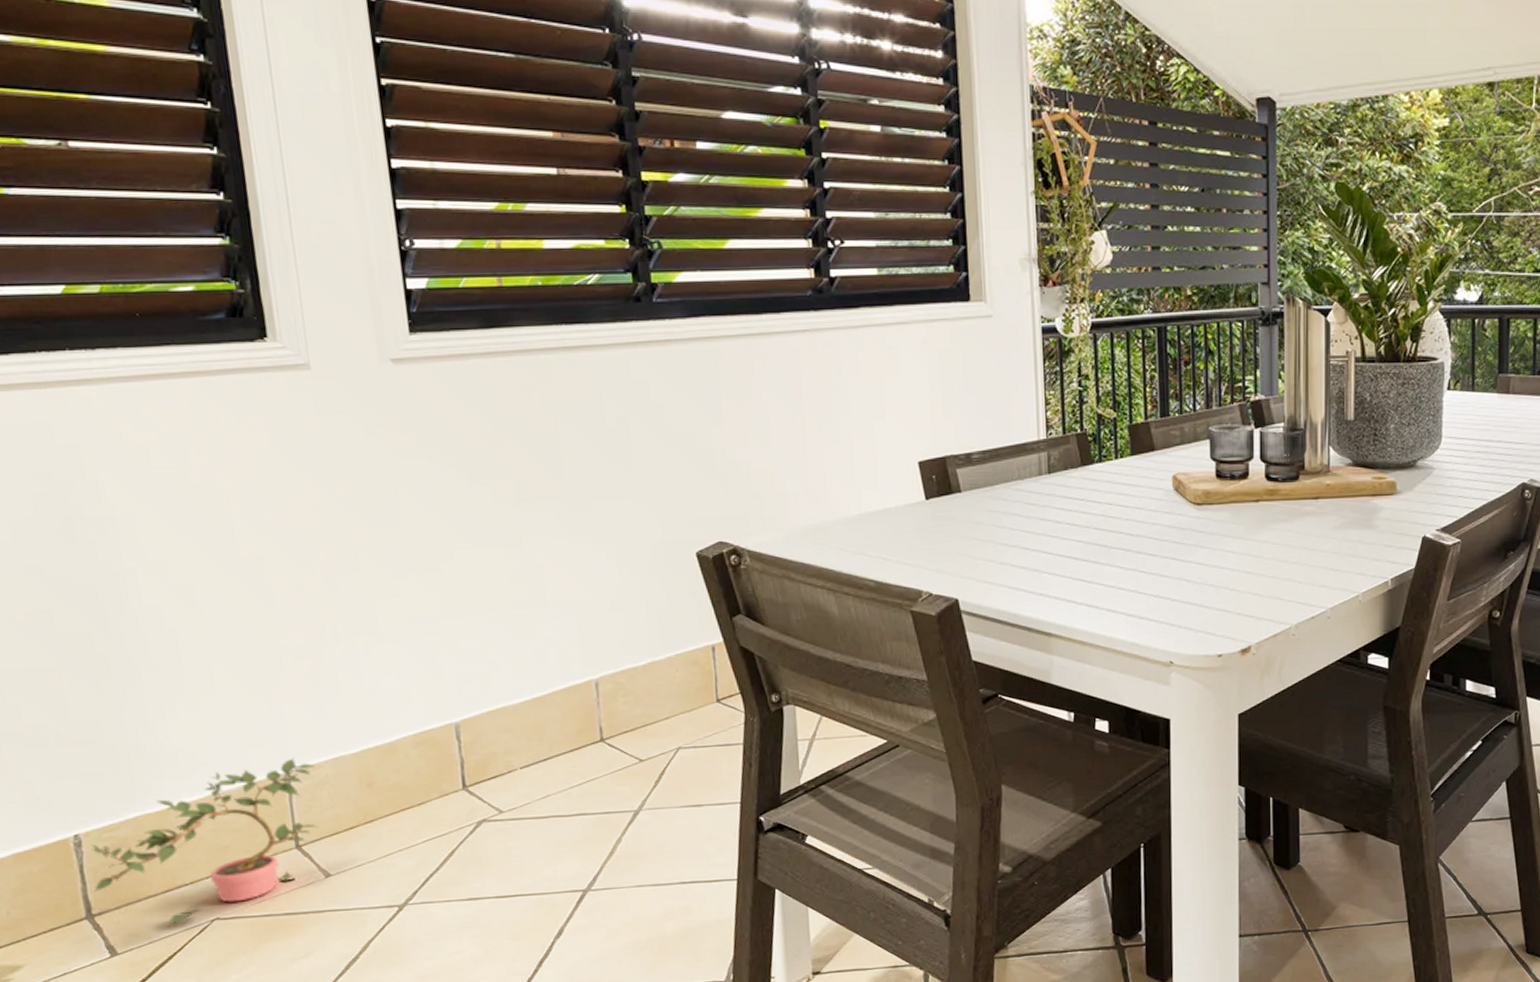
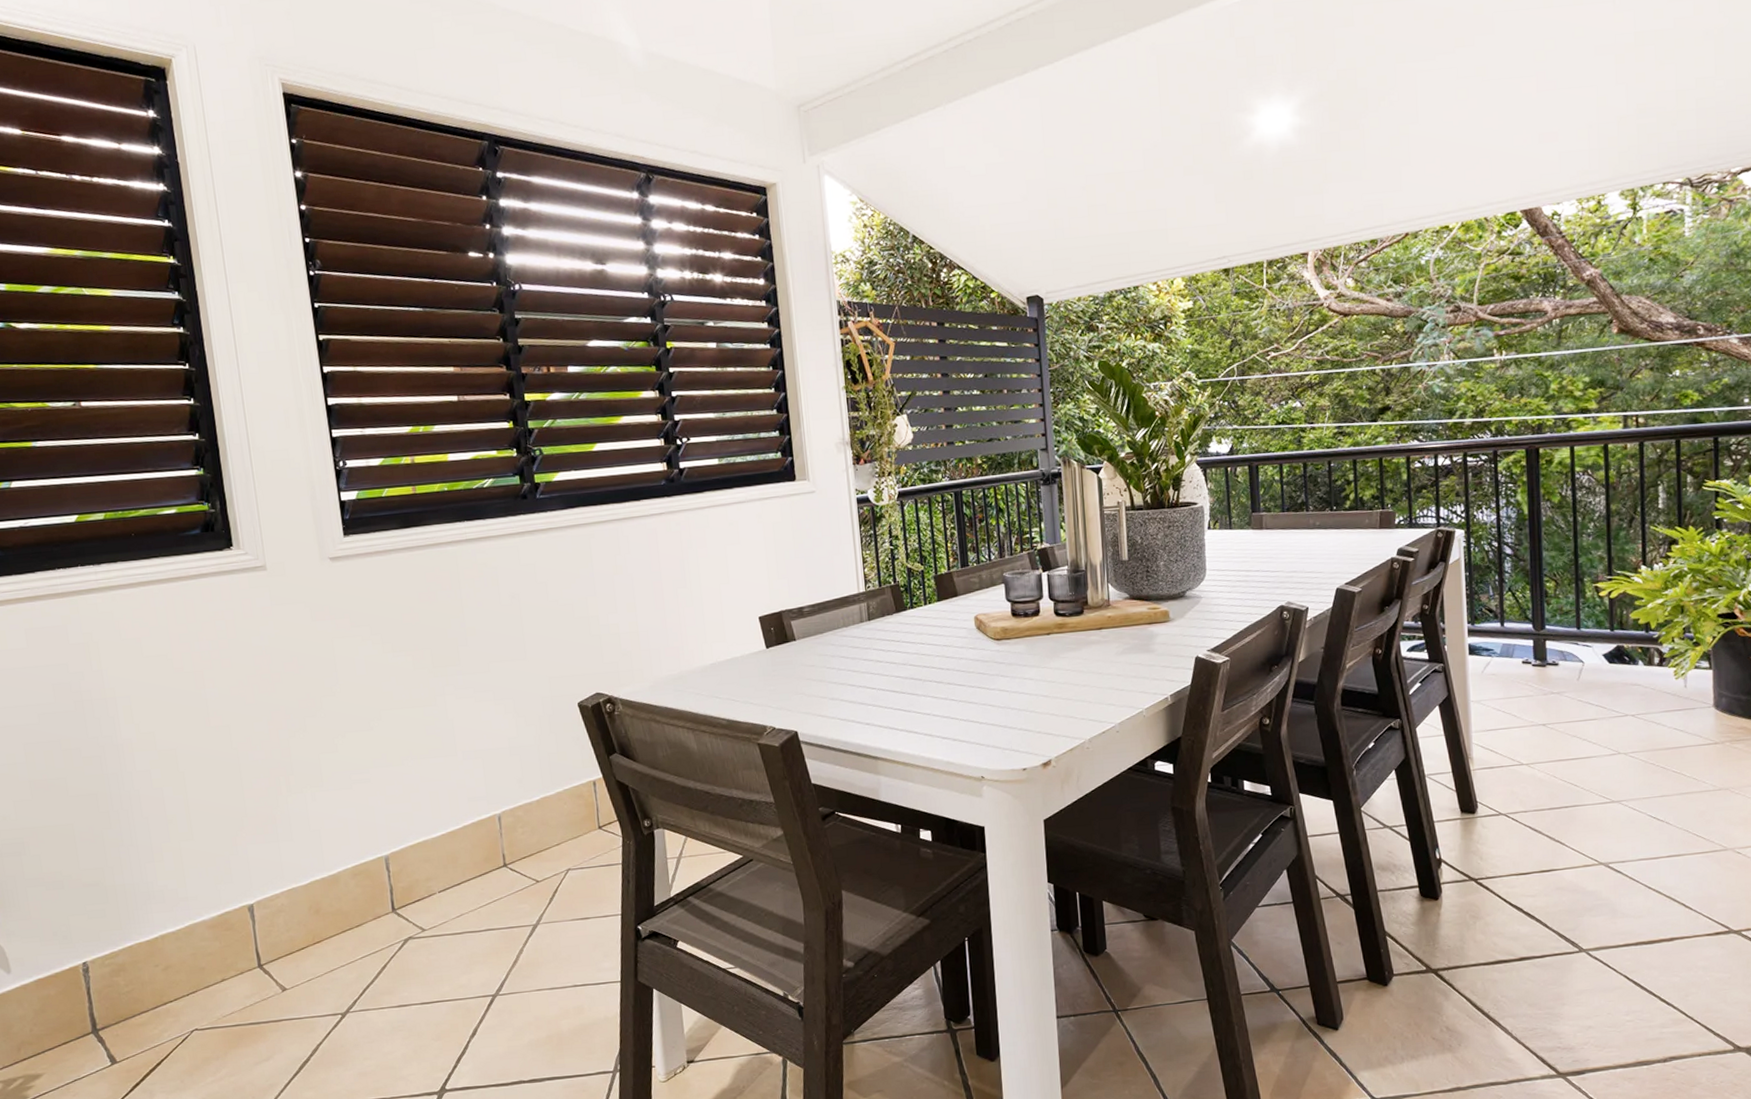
potted plant: present [91,758,319,927] -> none [96,891,276,1038]

